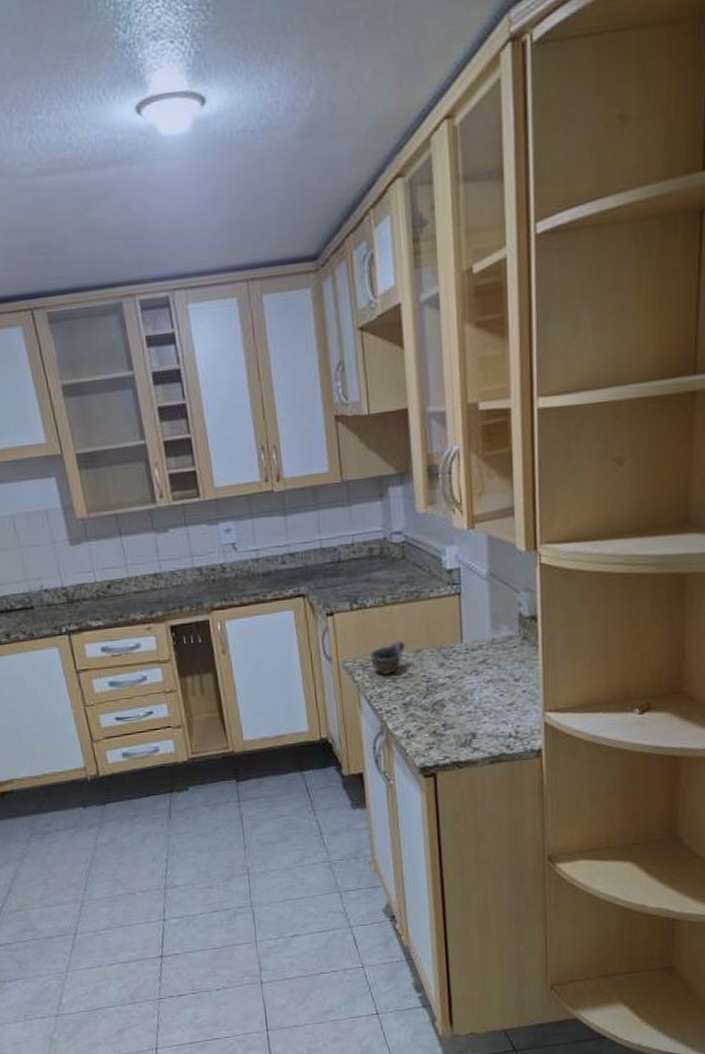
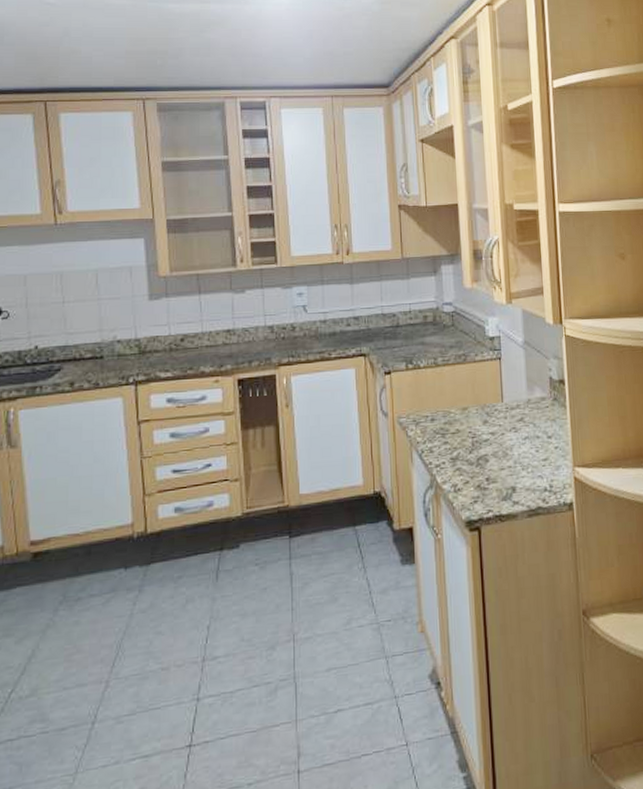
cup: present [369,638,405,676] -> none [421,397,453,431]

